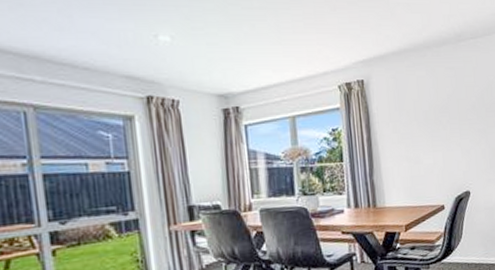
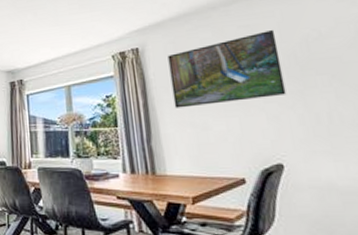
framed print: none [389,75,476,143] -> present [167,30,287,108]

